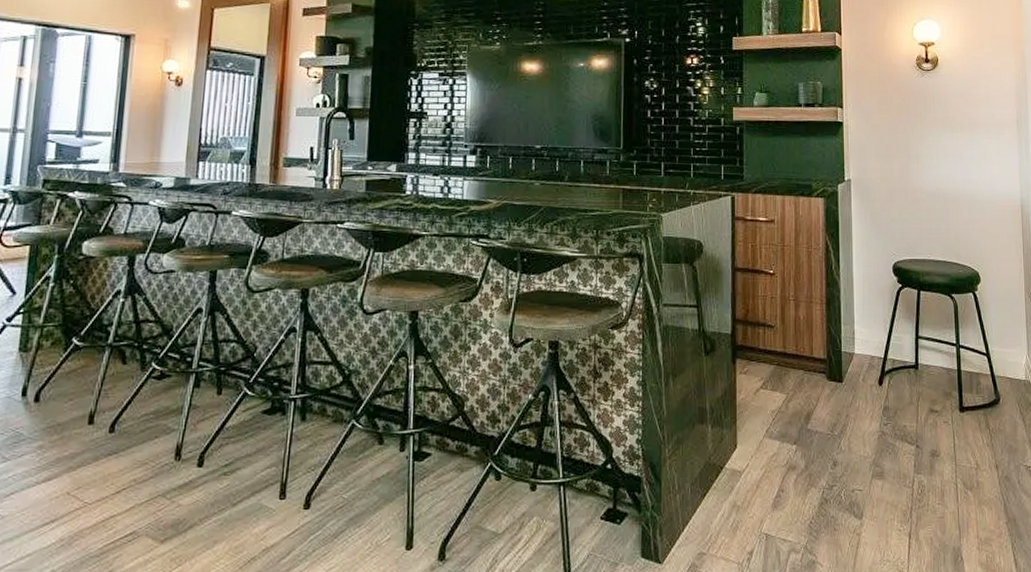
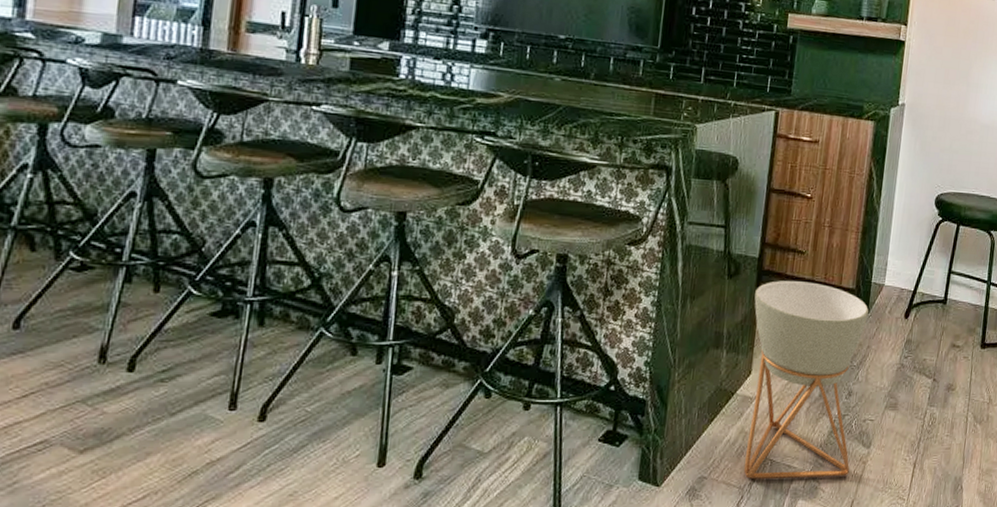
planter: none [732,354,844,555] -> present [743,281,869,480]

